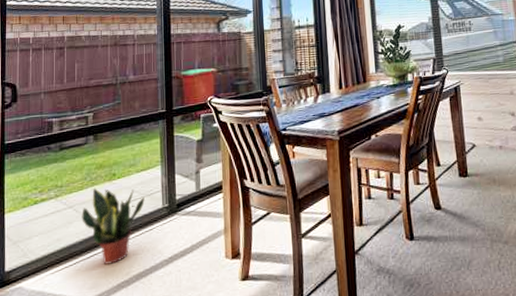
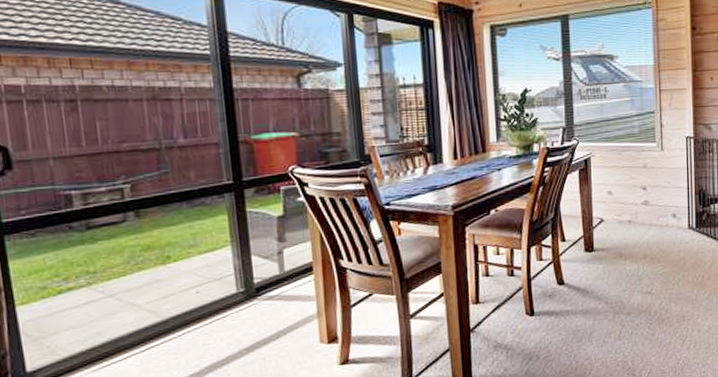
potted plant: present [82,187,145,265] -> none [127,272,213,357]

